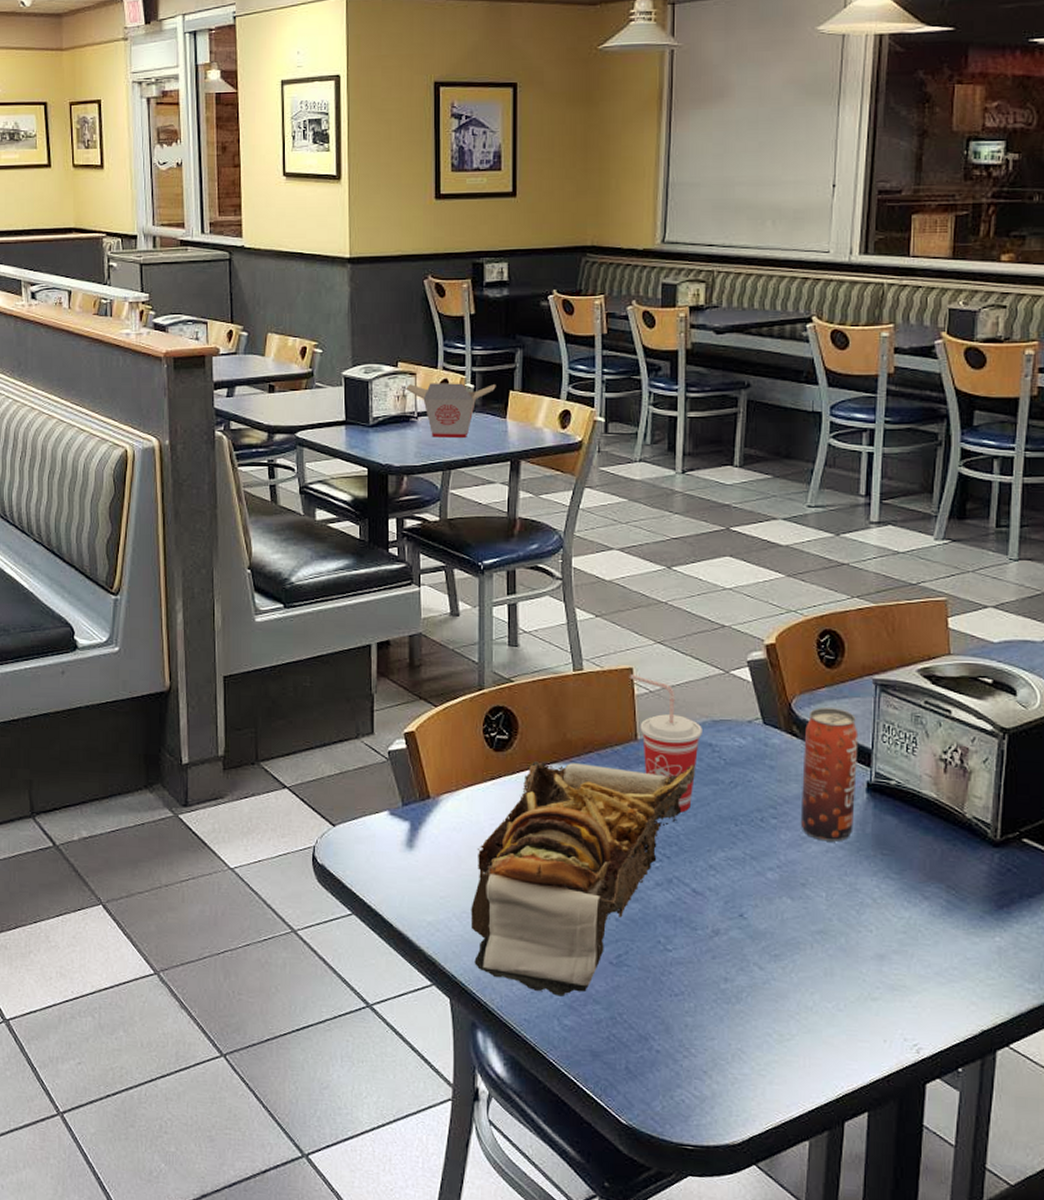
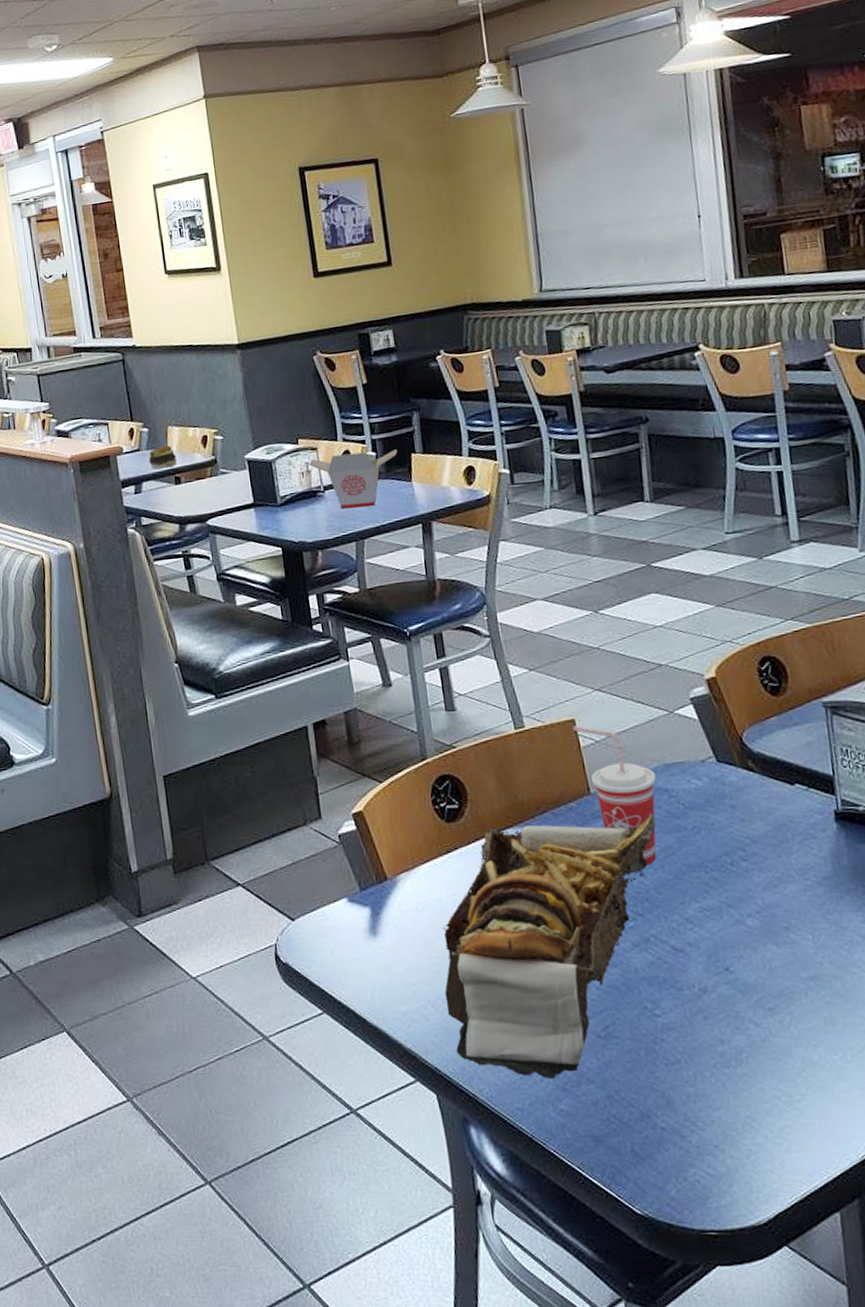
burger: none [244,352,273,375] -> present [148,445,177,470]
soda can: present [800,708,859,842] -> none [761,737,829,879]

